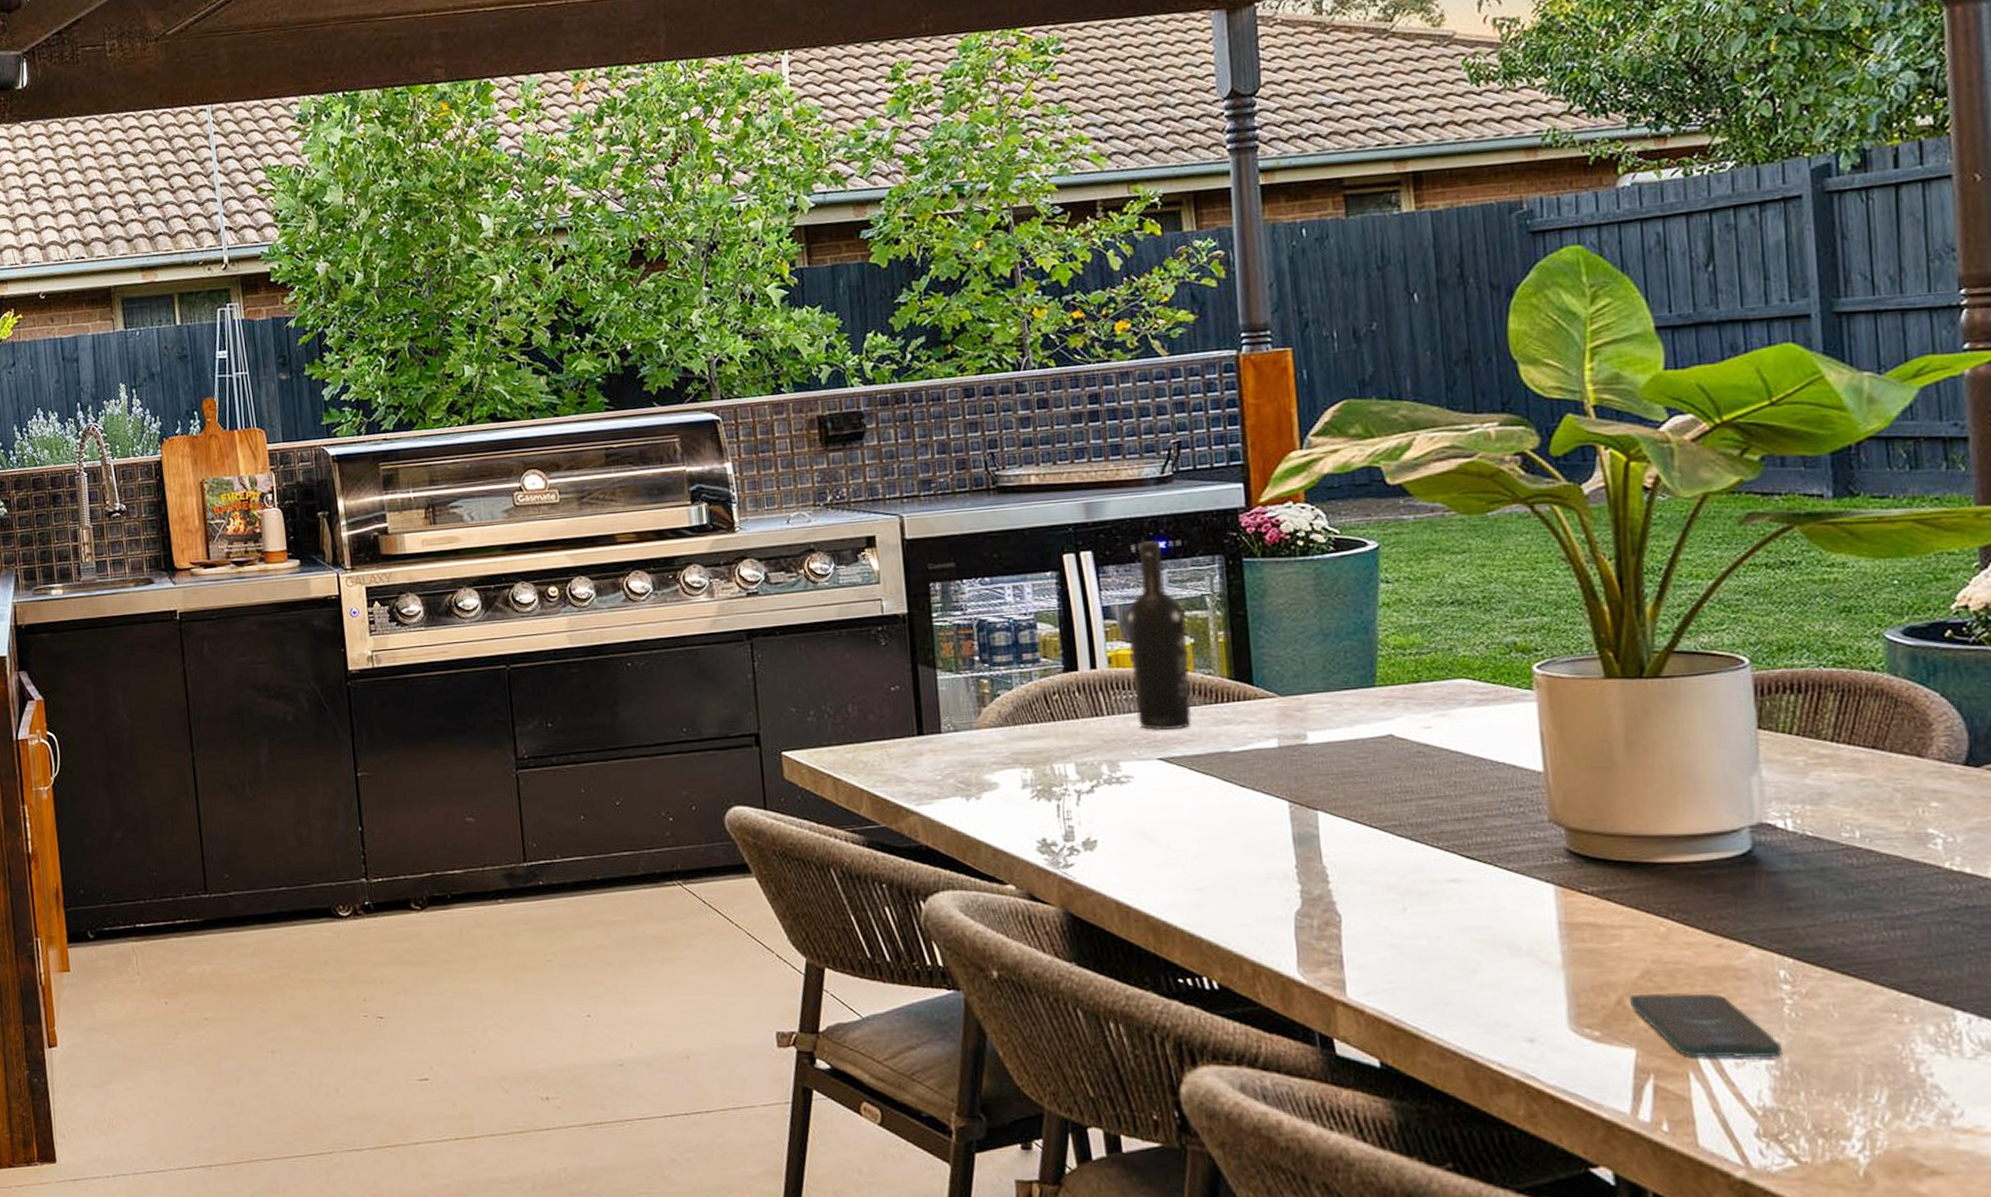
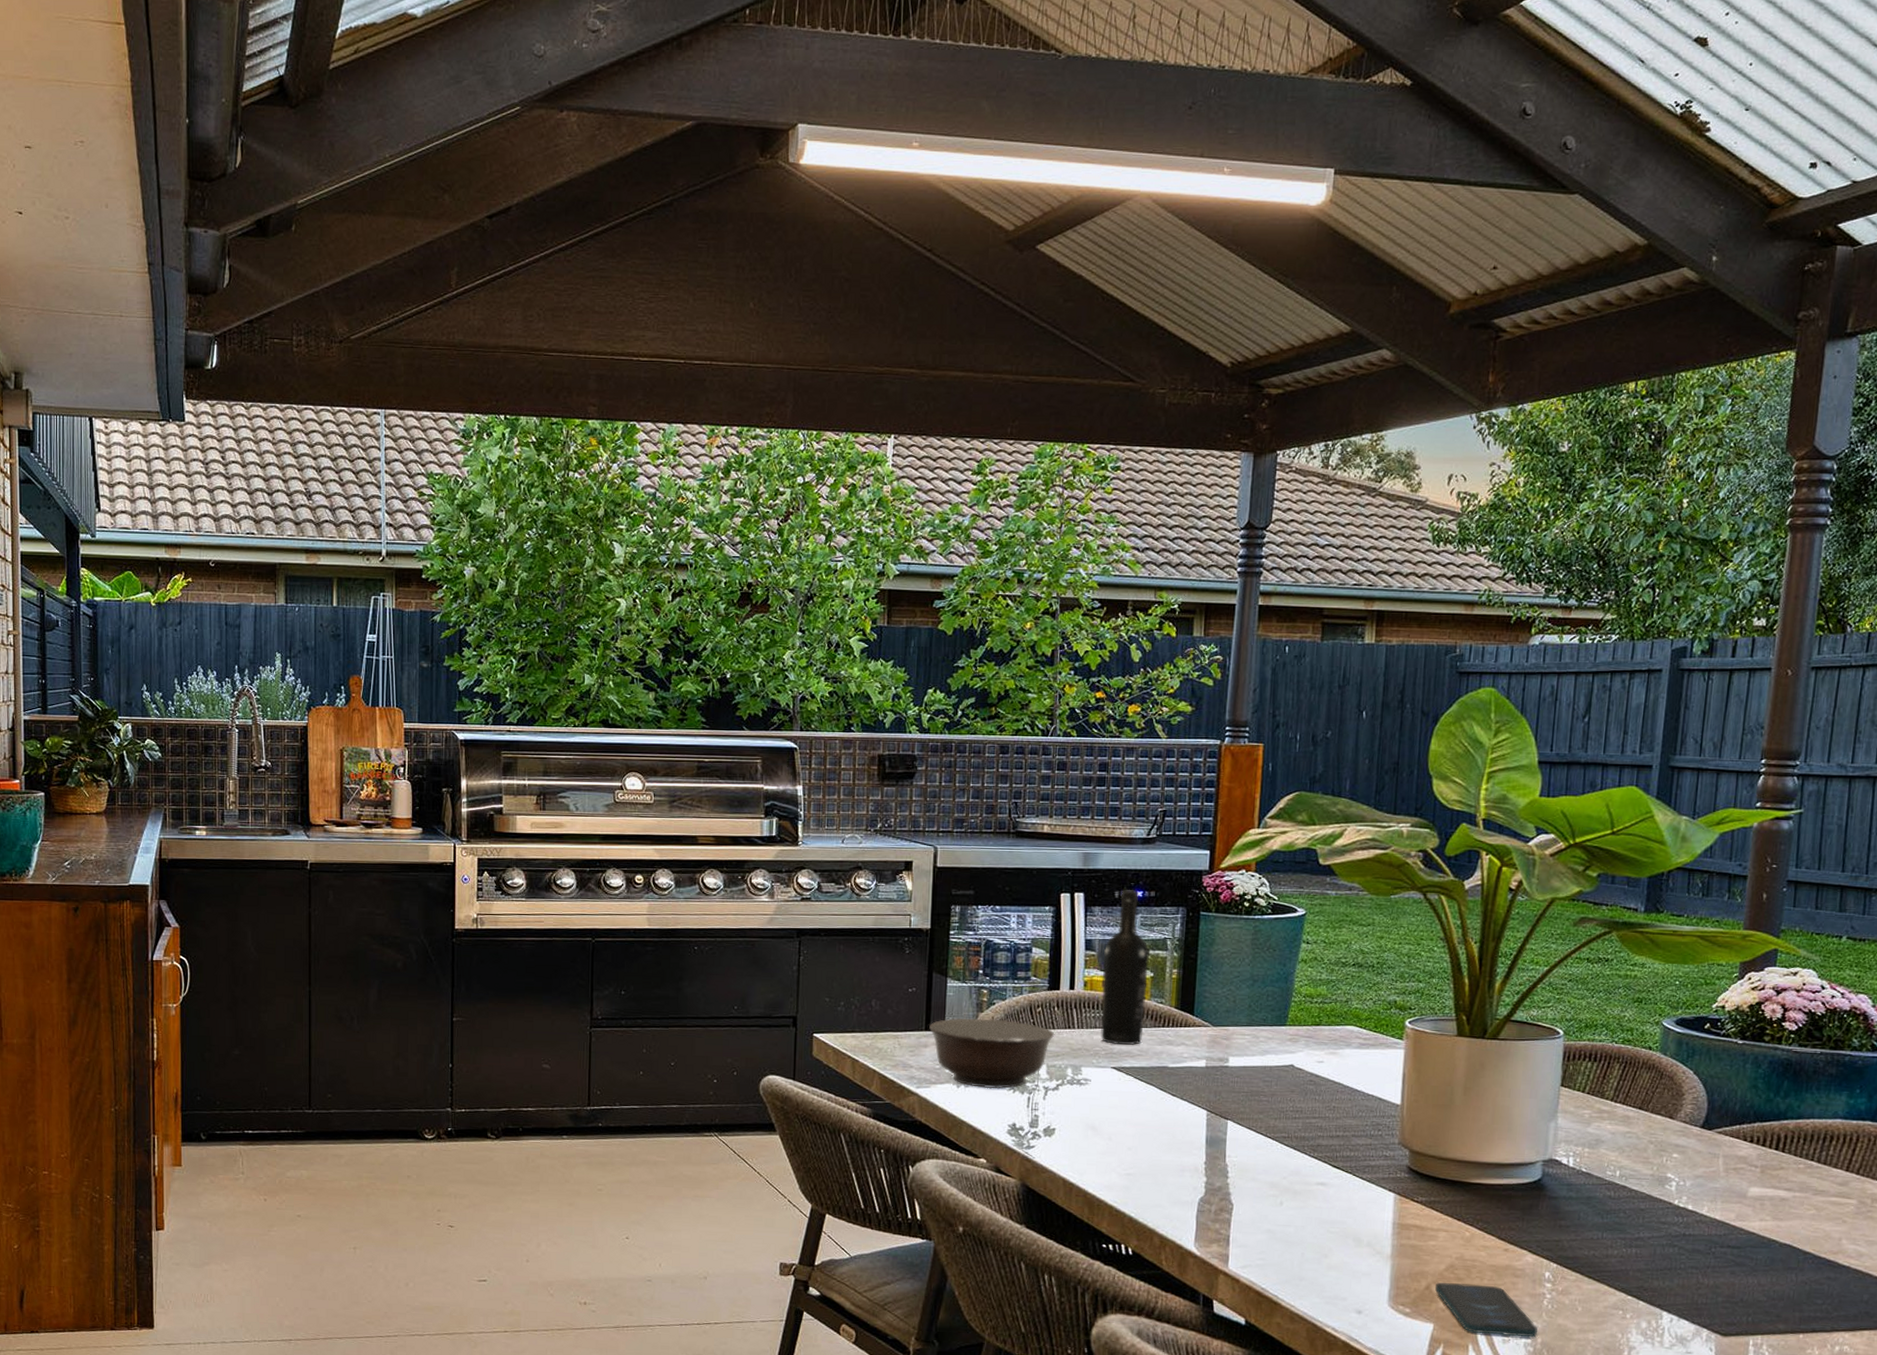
bowl: none [922,713,1080,799] -> present [929,1017,1055,1089]

